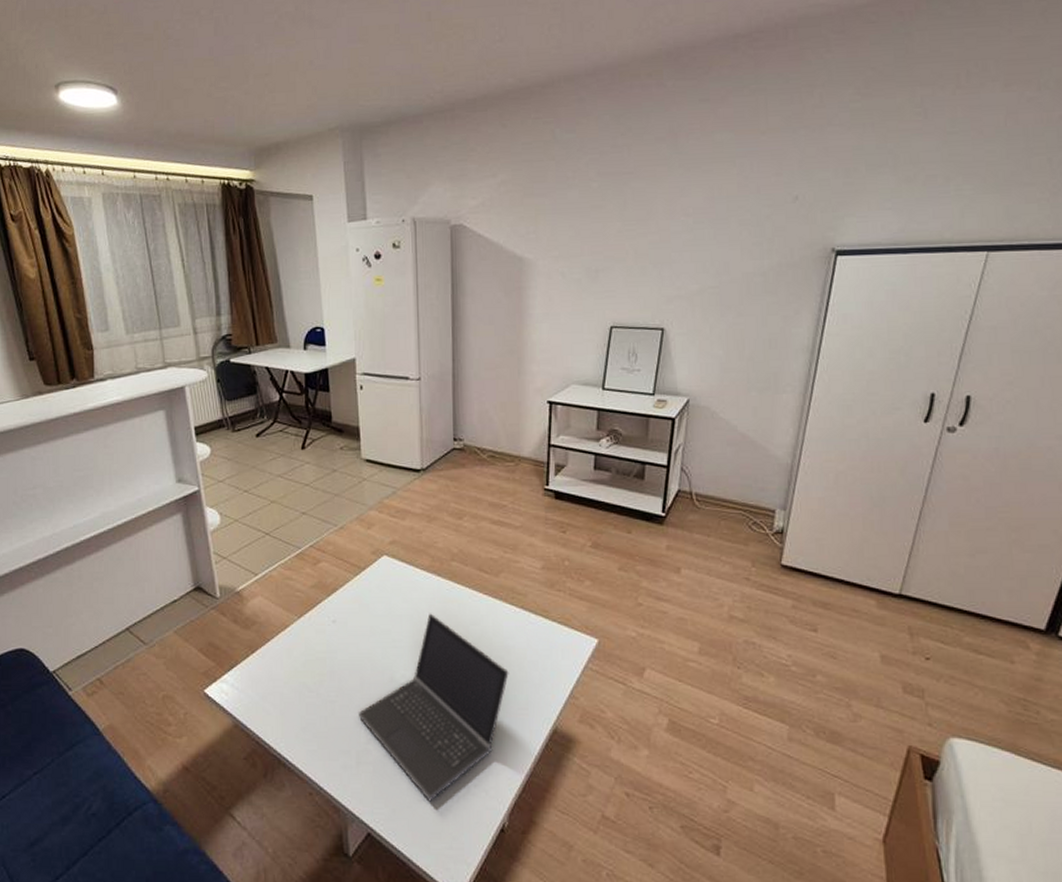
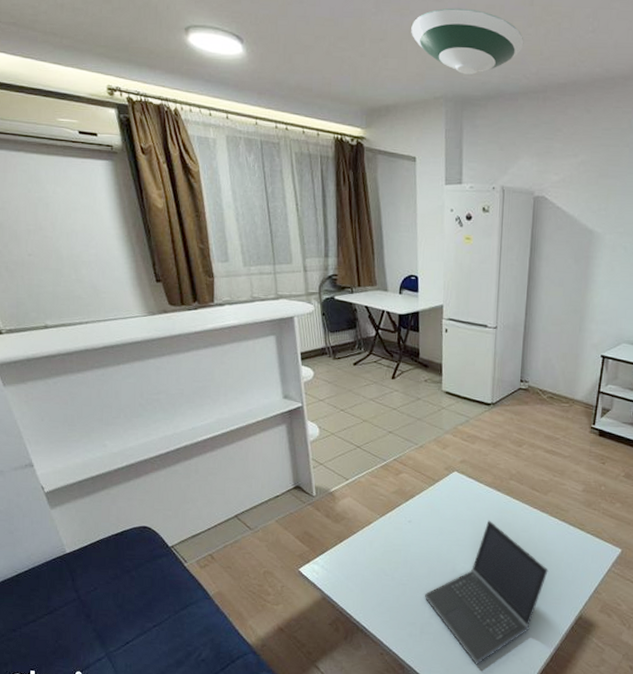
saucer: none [298,31,424,101] -> present [411,7,524,75]

